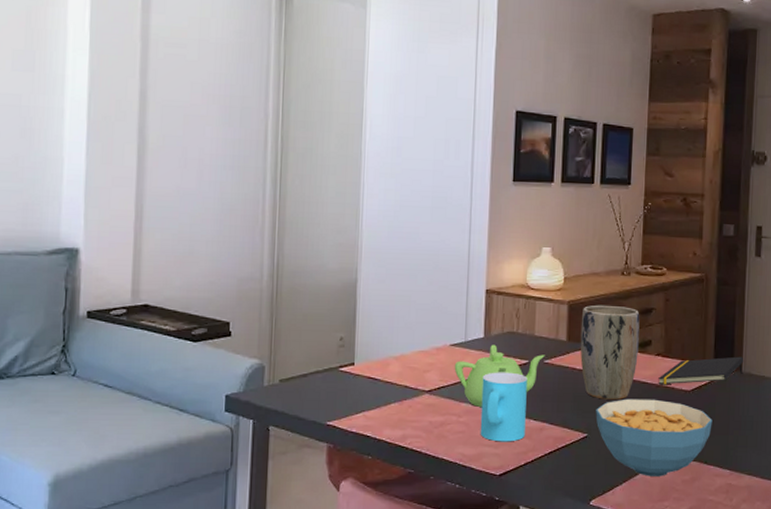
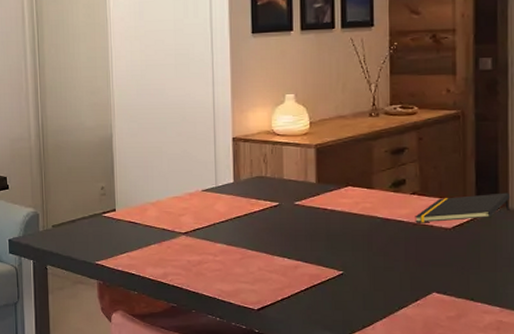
teapot: present [454,344,545,408] -> none [207,189,295,248]
cup: present [480,372,527,442] -> none [235,214,280,279]
plant pot: present [580,304,640,400] -> none [329,146,392,238]
cereal bowl: present [596,398,713,476] -> none [350,237,478,313]

